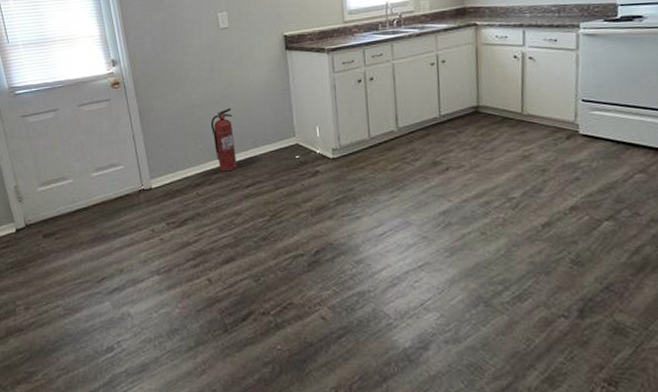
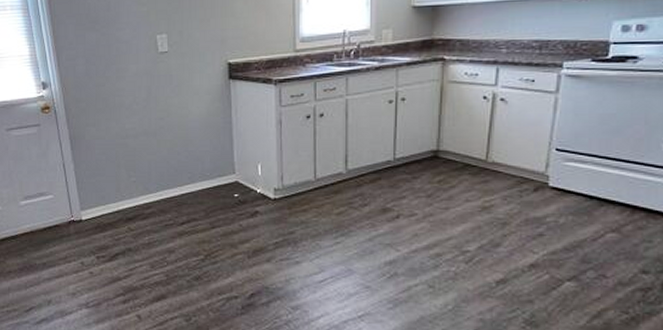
fire extinguisher: present [210,108,237,172] -> none [145,139,172,207]

